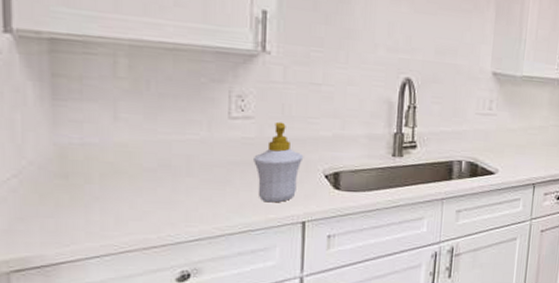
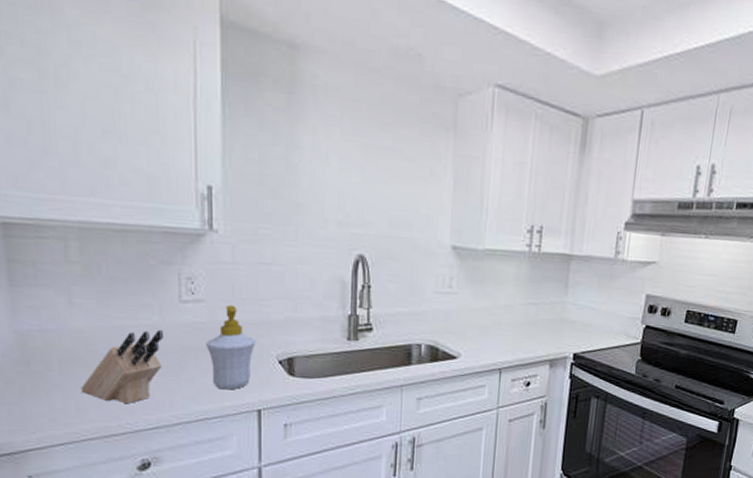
knife block: none [121,144,210,217] -> present [81,329,163,404]

